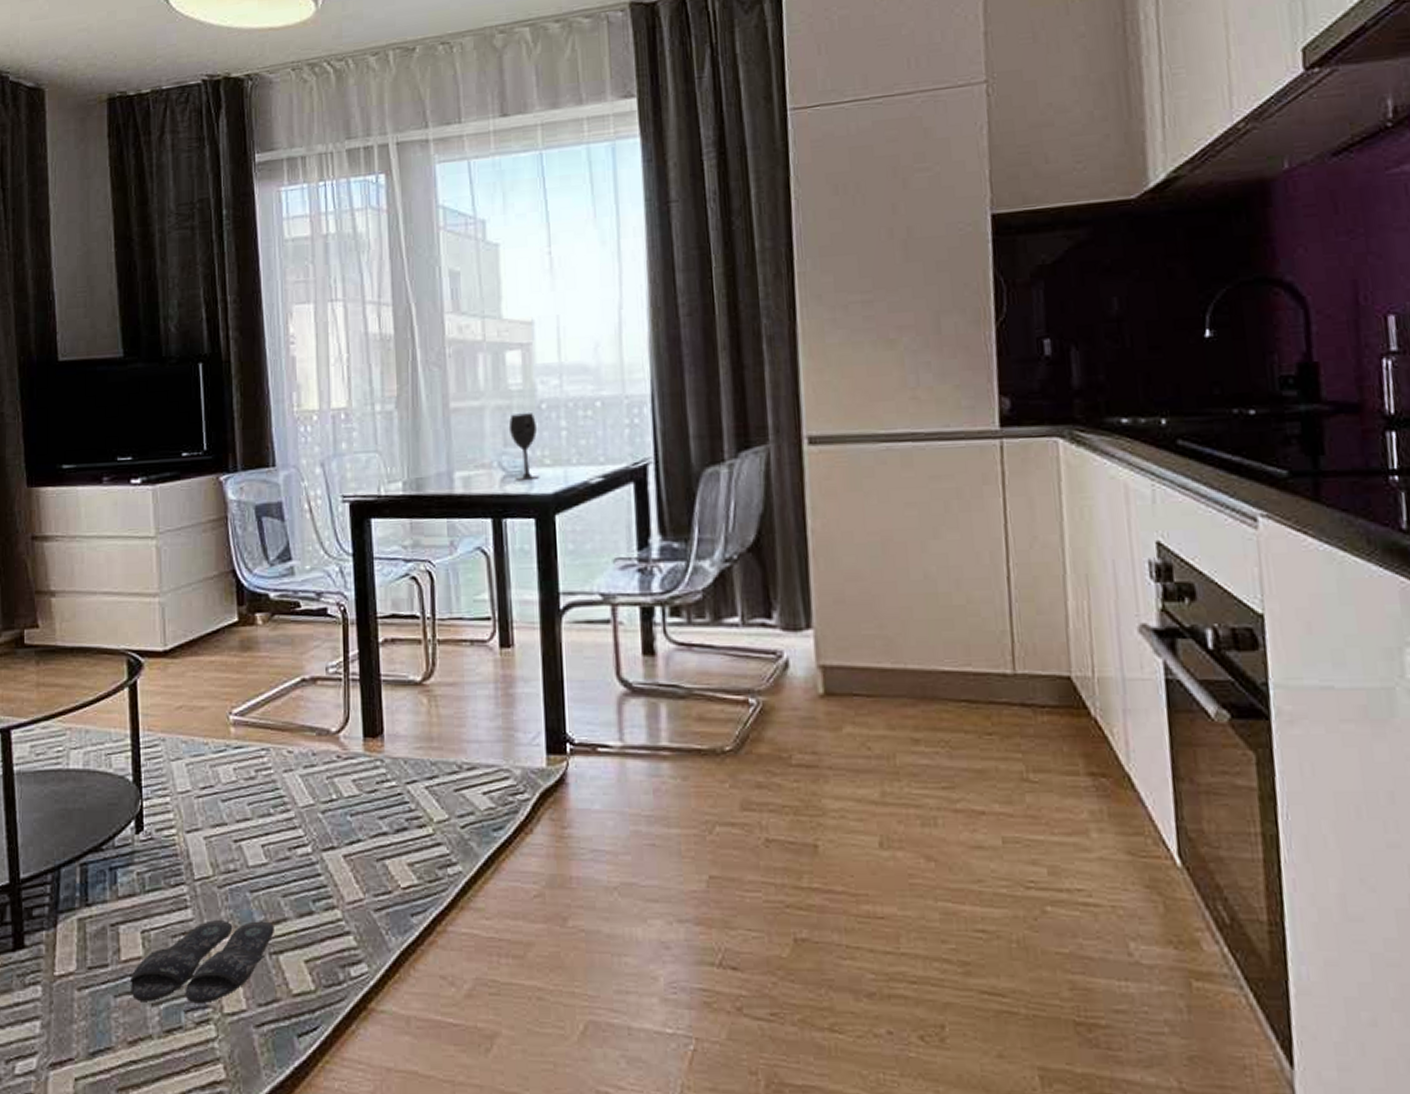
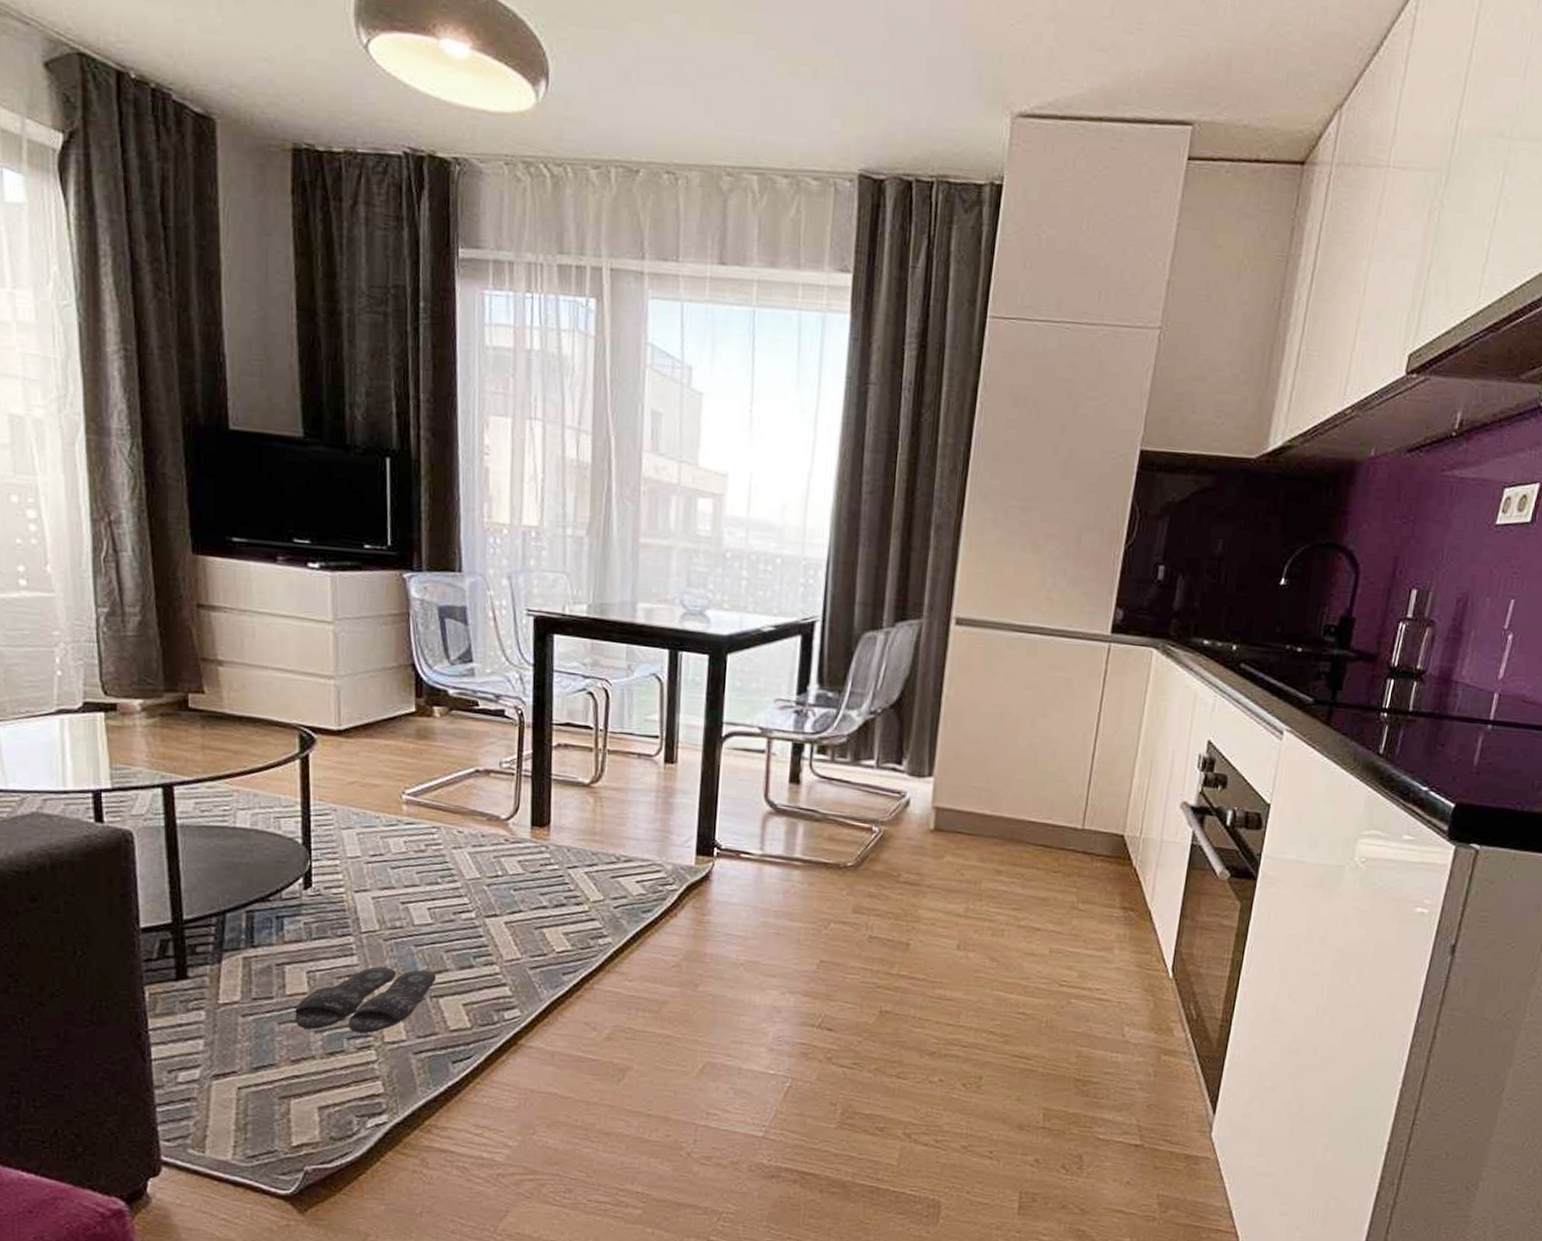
wine glass: present [509,413,540,480] -> none [694,558,720,620]

